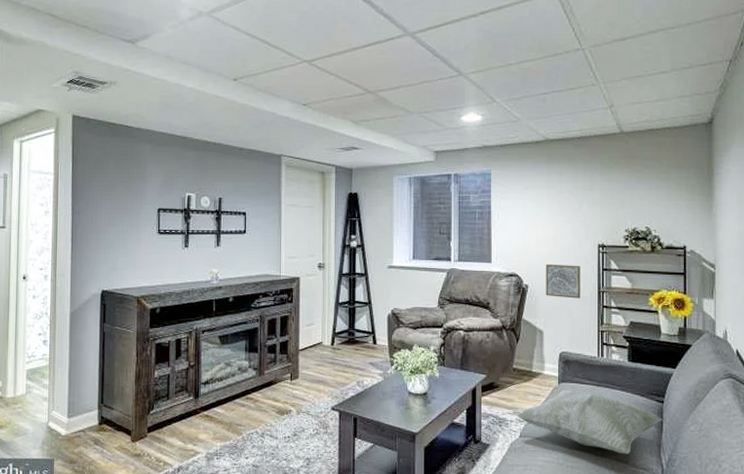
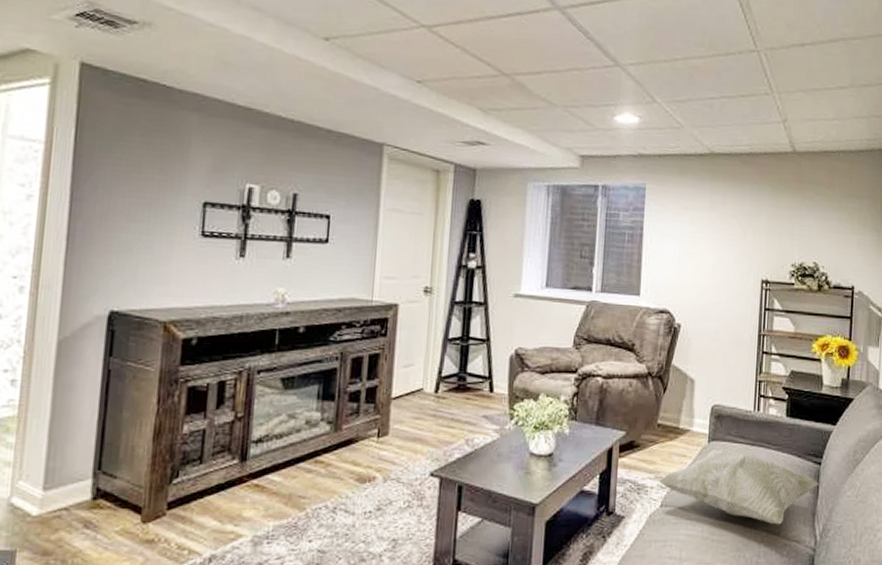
wall art: present [546,263,581,299] -> none [700,299,741,342]

